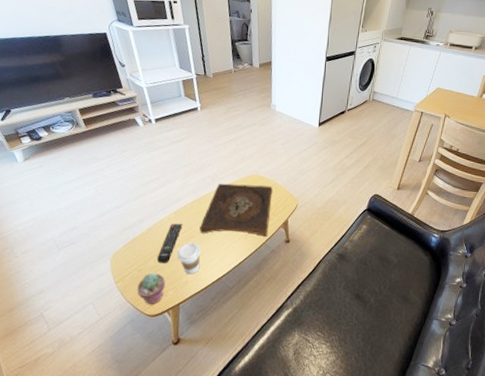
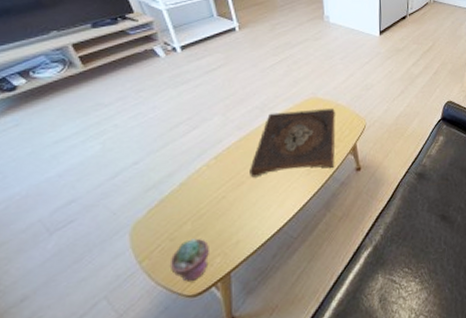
remote control: present [156,223,183,264] -> none [195,169,227,225]
coffee cup: present [177,242,201,275] -> none [222,190,254,232]

